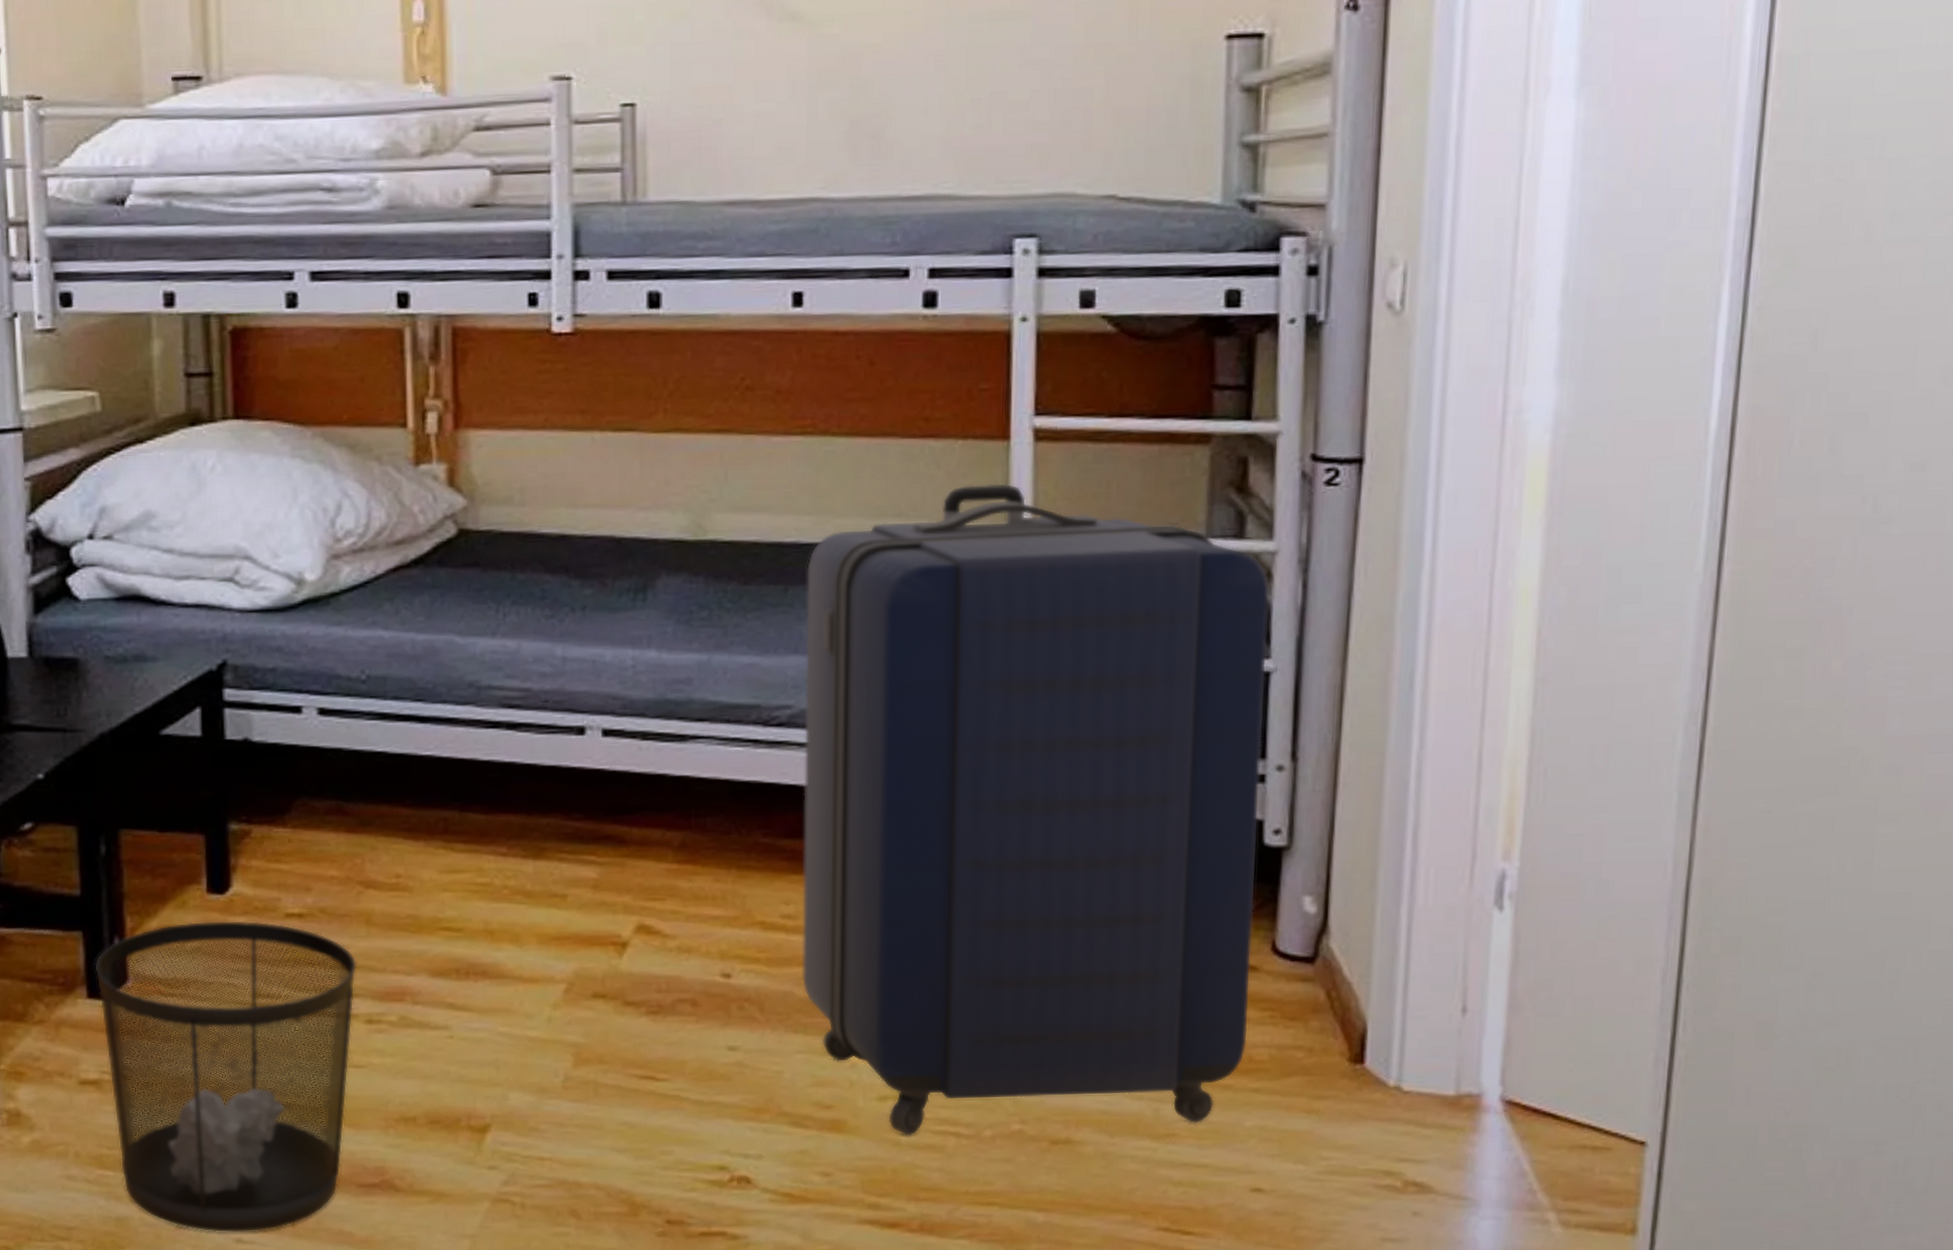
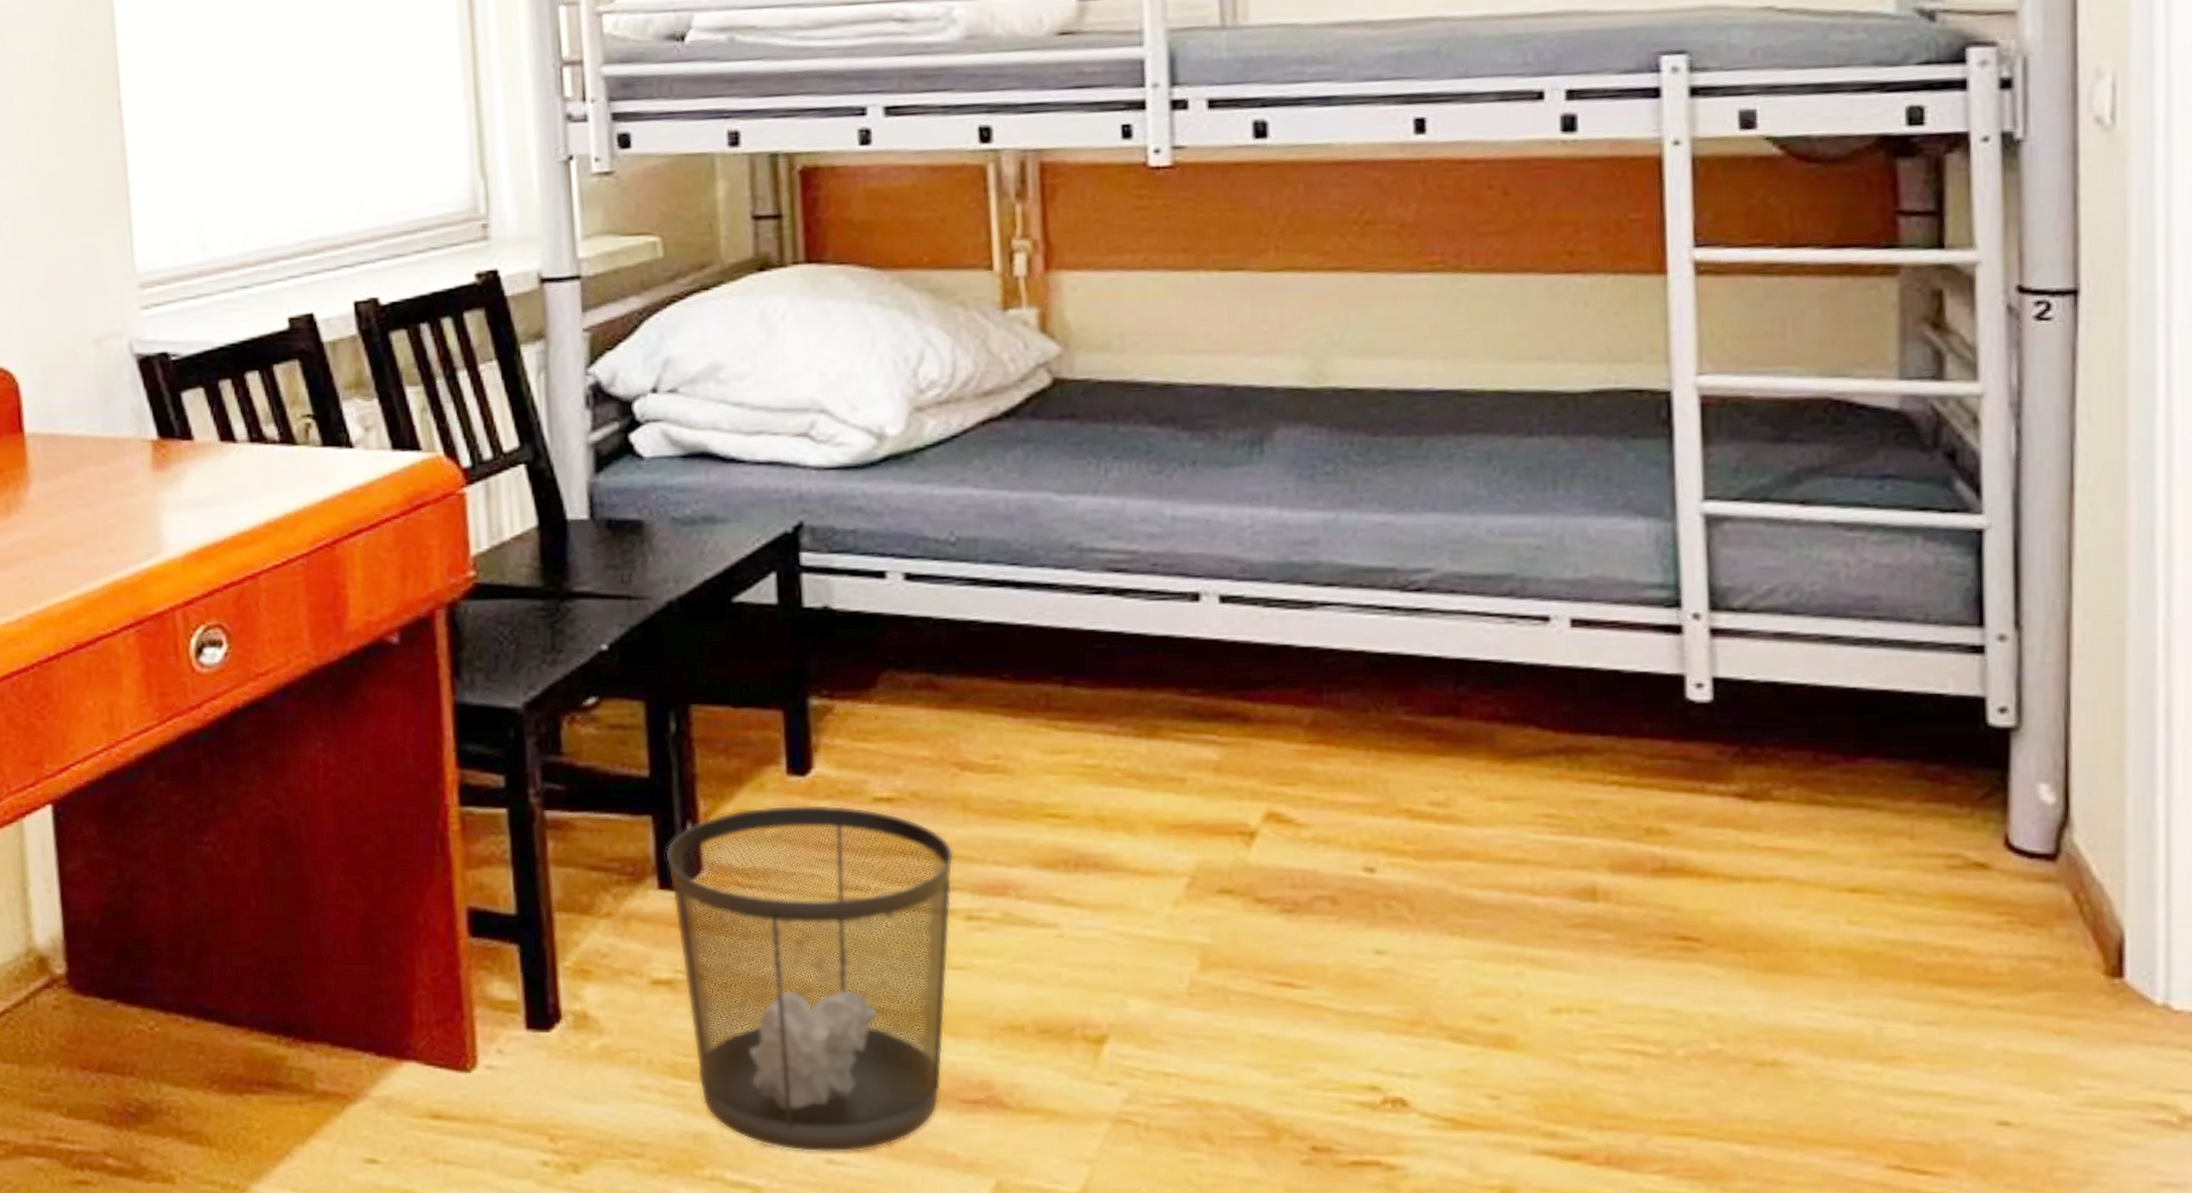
suitcase: present [802,483,1269,1136] -> none [1443,322,1982,1055]

